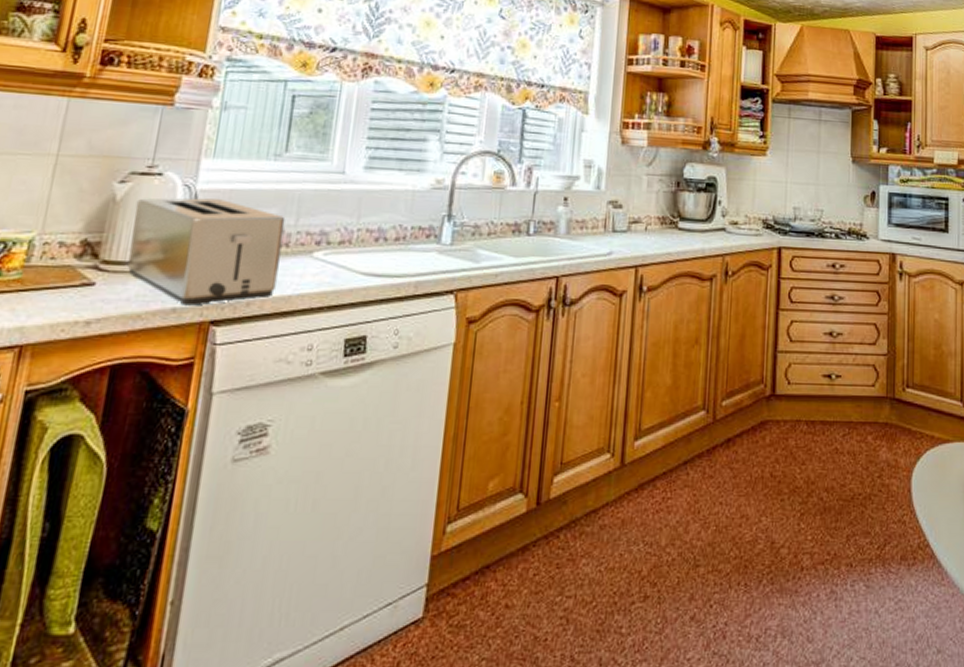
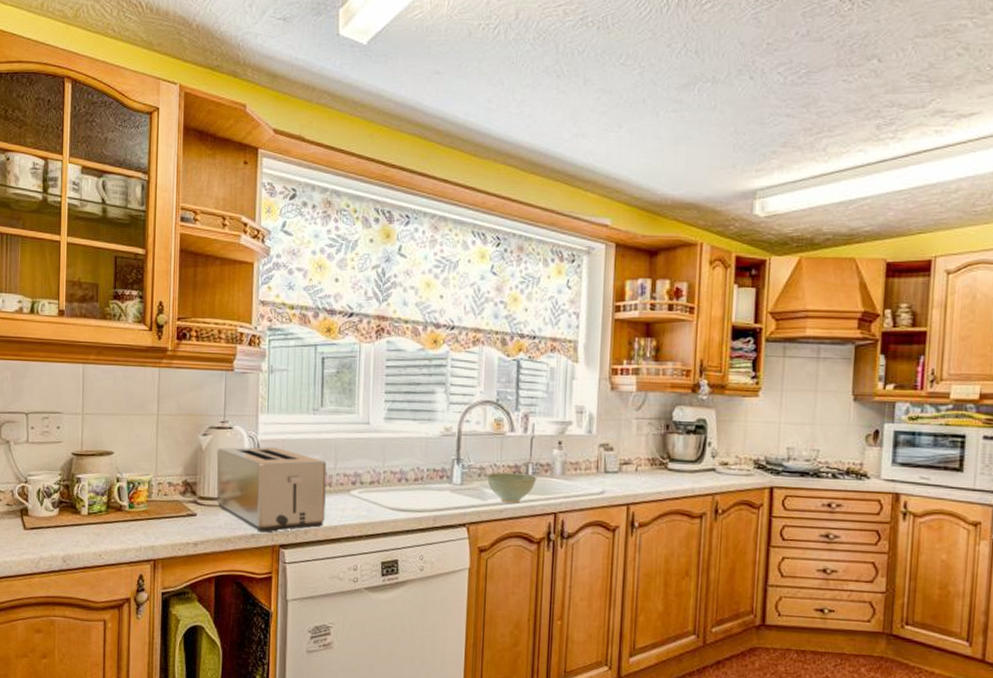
bowl: none [481,231,539,266] -> present [486,472,537,504]

